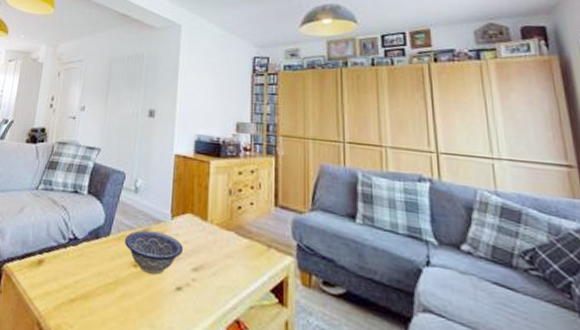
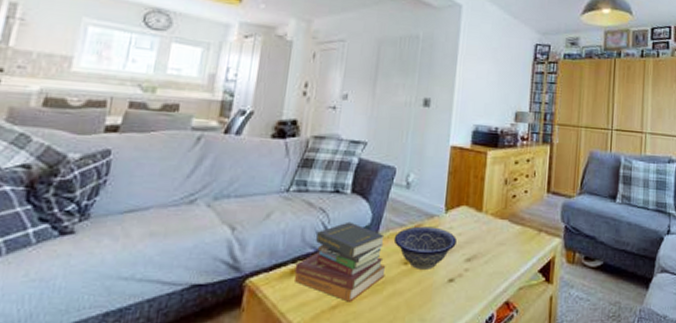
books: none [40,220,118,298] -> present [293,221,386,302]

